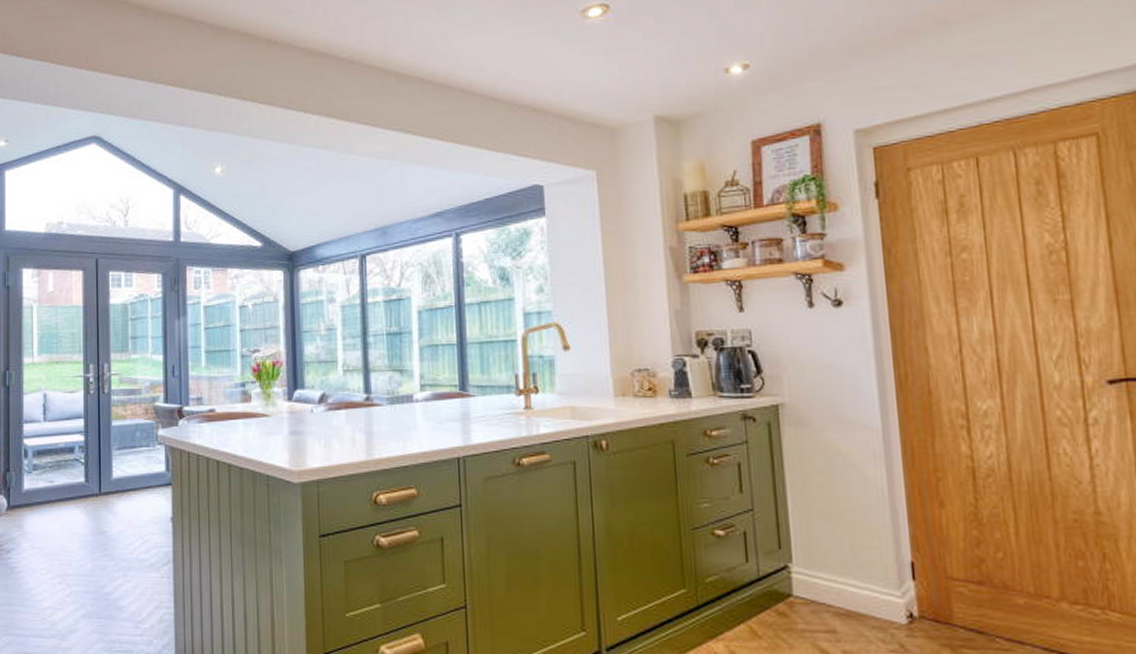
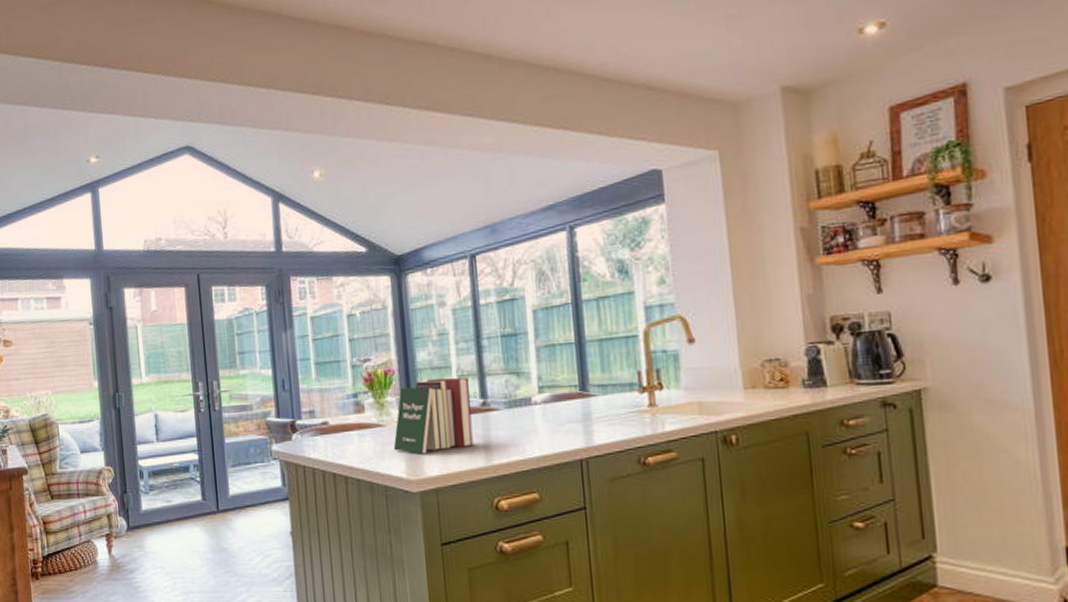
books: none [277,371,356,445] -> present [393,377,474,454]

